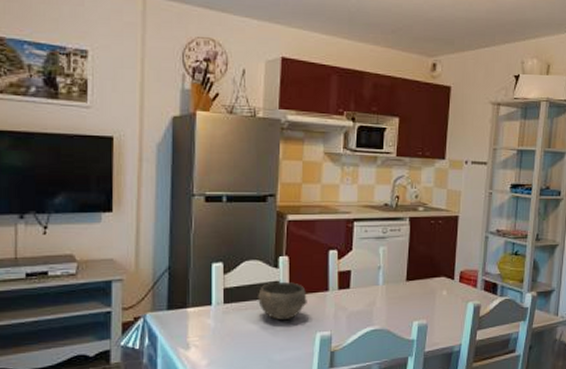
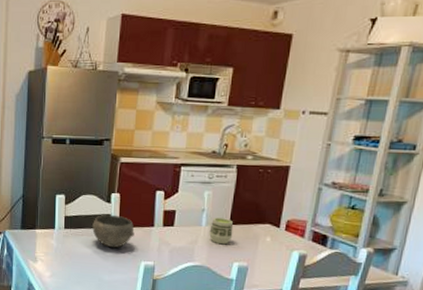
cup: none [387,274,411,304] -> present [209,217,233,245]

